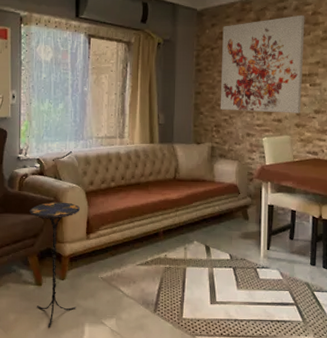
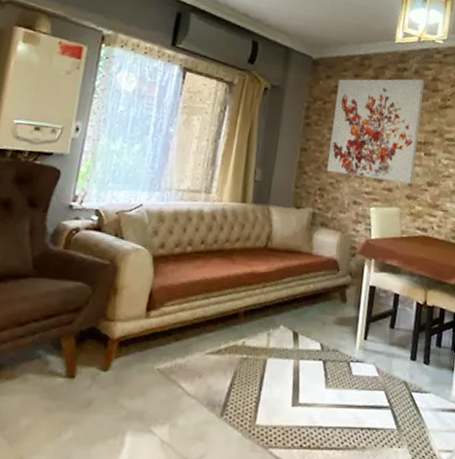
side table: present [29,202,80,327] -> none [62,266,143,437]

